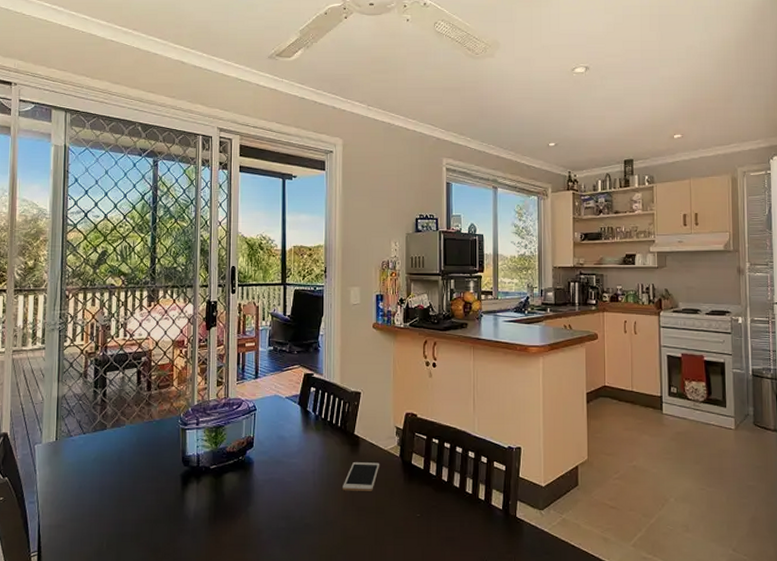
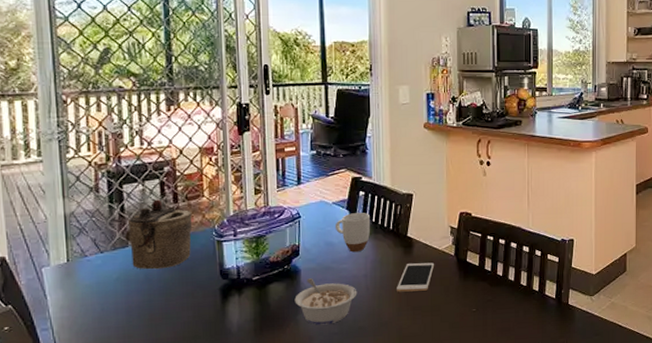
teapot: none [105,387,162,453] -> present [125,199,193,270]
legume: none [247,470,305,519] -> present [294,277,357,325]
mug: none [287,408,320,448] -> present [335,213,371,253]

